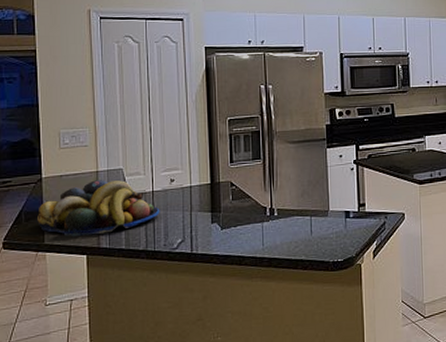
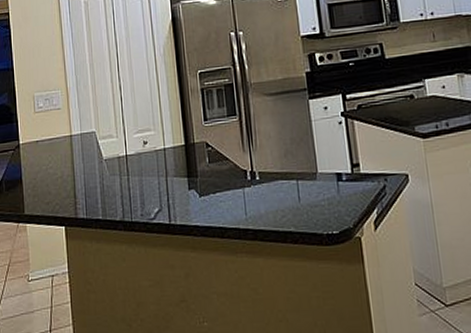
fruit bowl: present [37,179,160,237] -> none [17,143,135,207]

